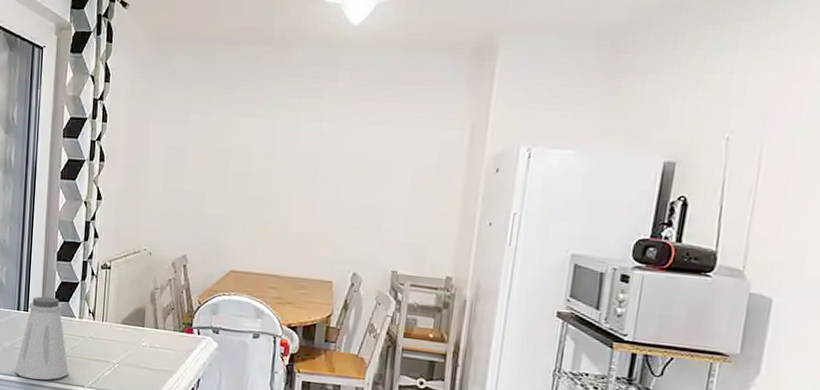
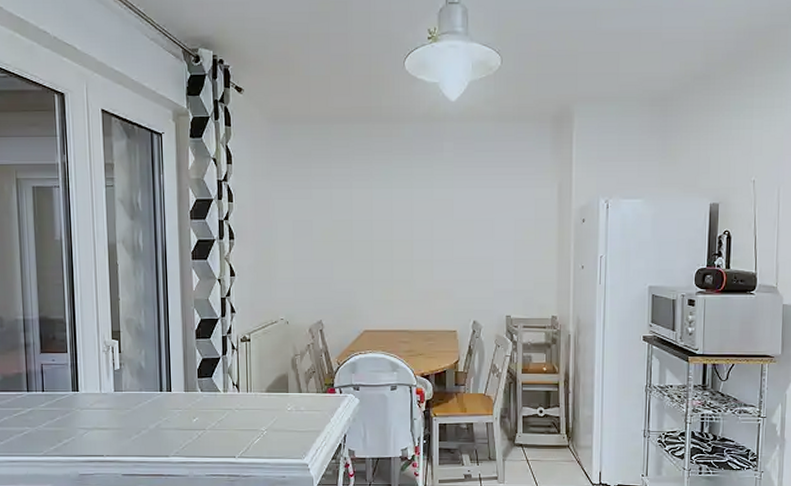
saltshaker: present [14,296,69,380] -> none [163,375,218,458]

